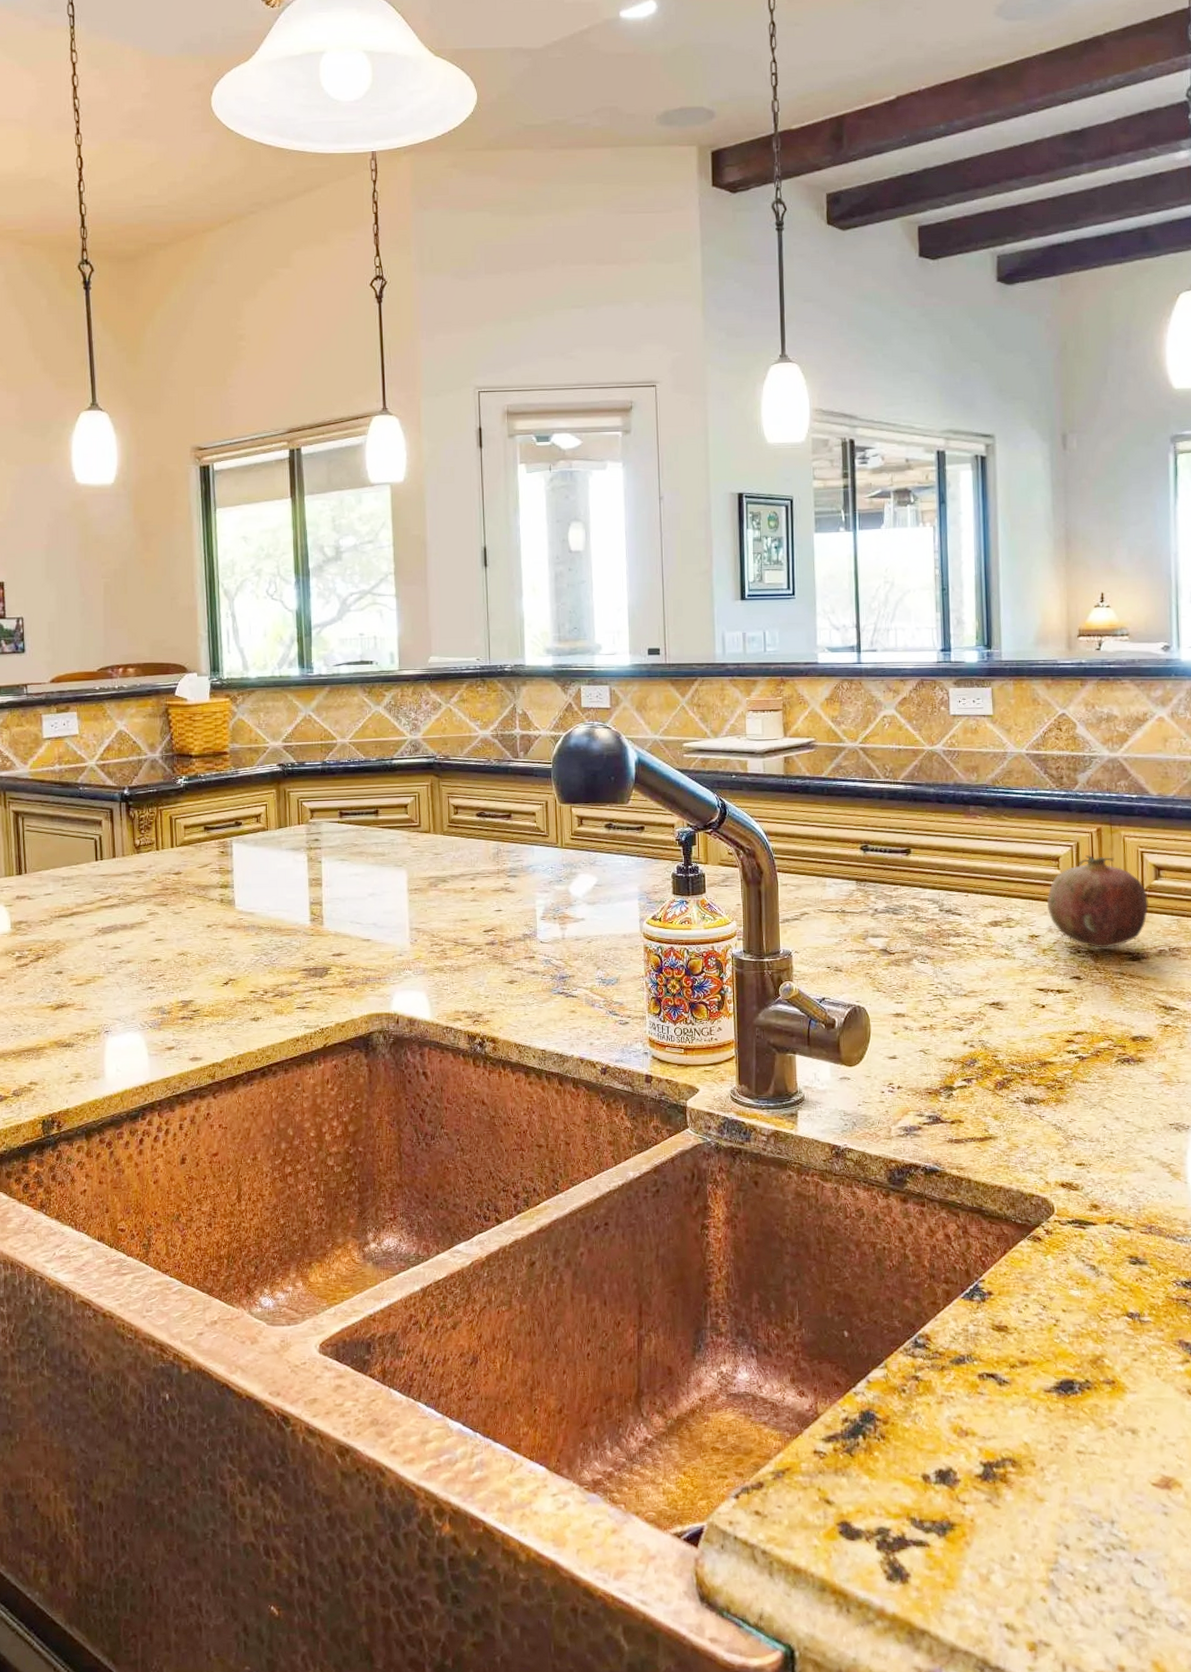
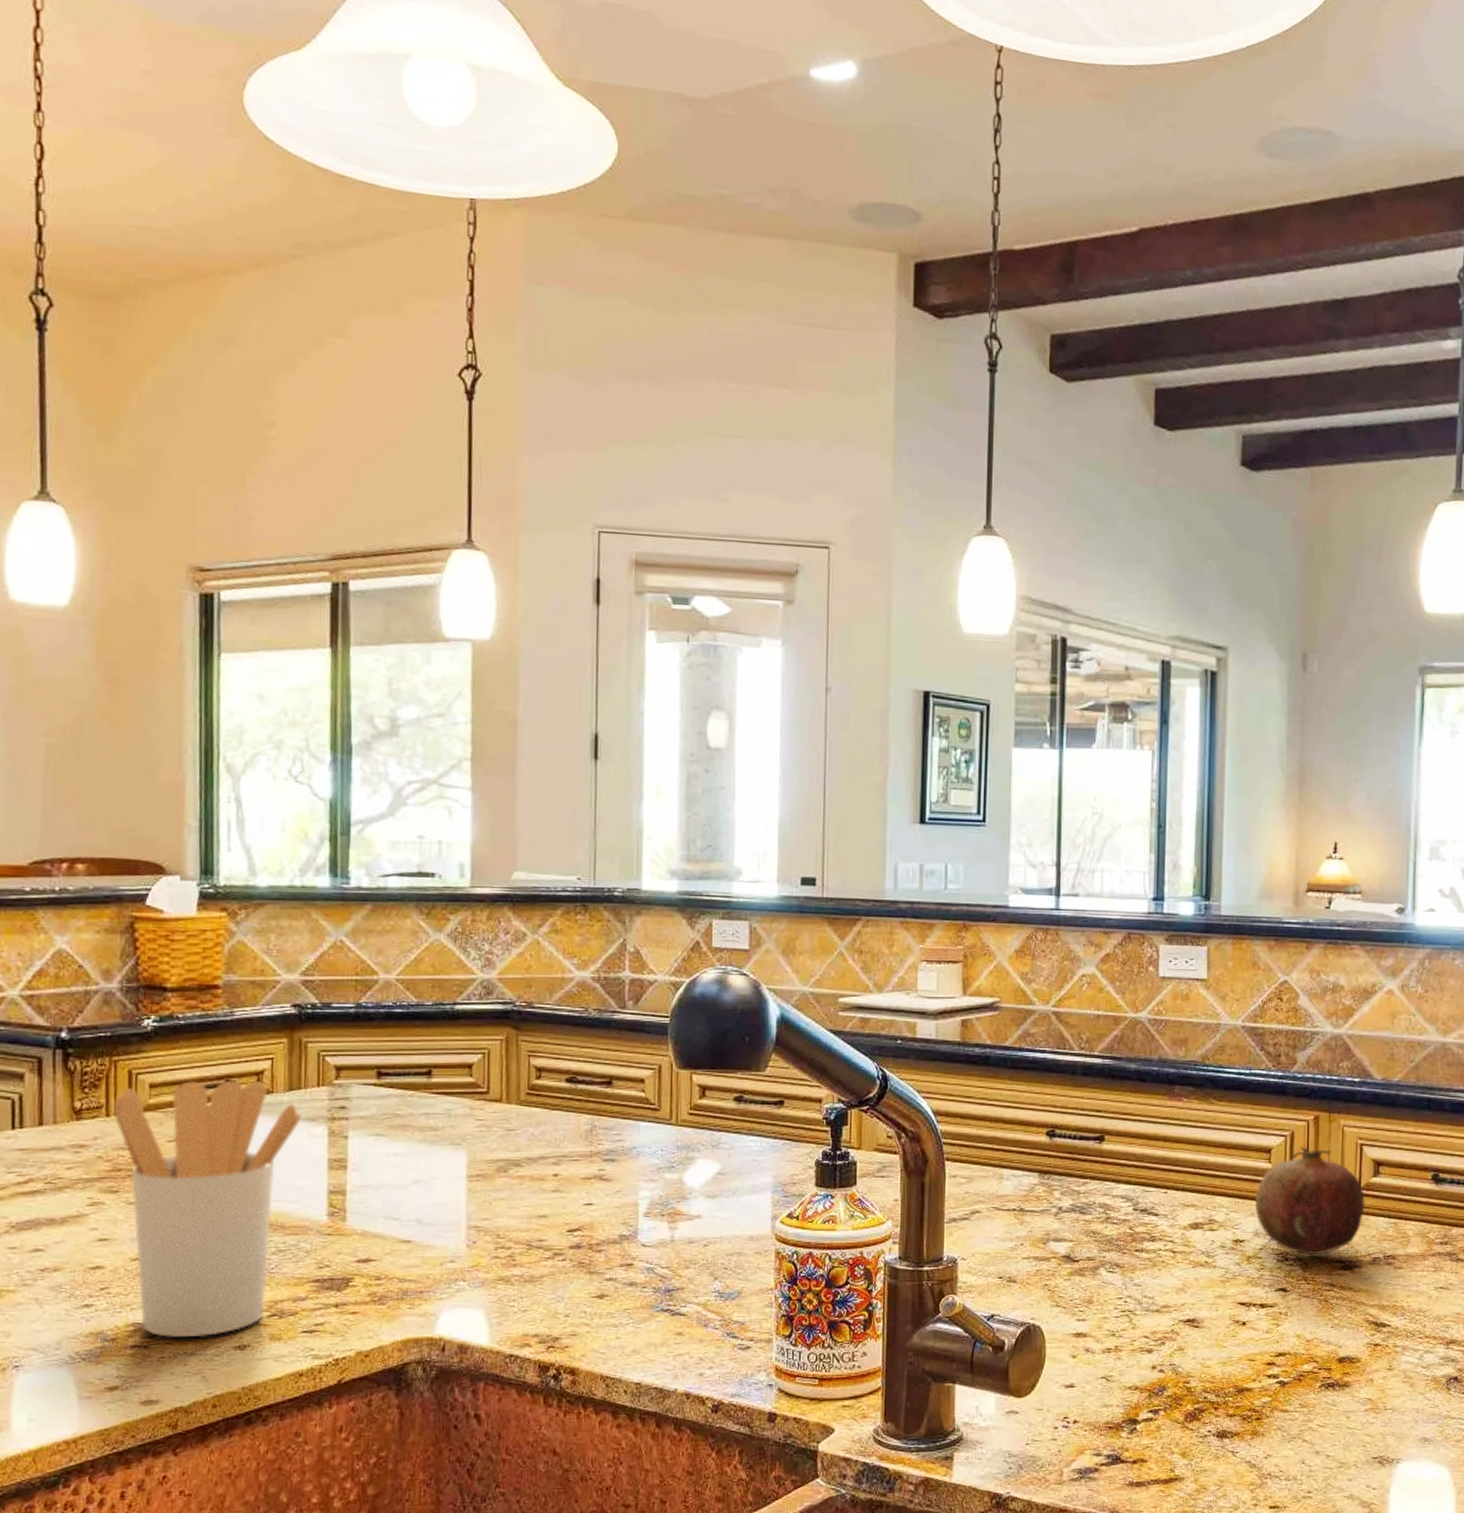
utensil holder: none [161,821,289,1011] -> present [114,1080,303,1337]

